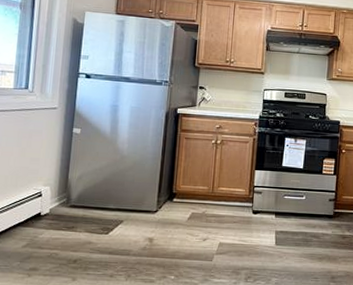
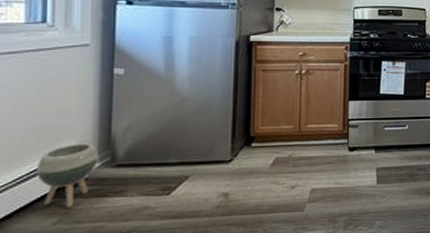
planter: none [14,185,58,235] -> present [37,143,99,207]

